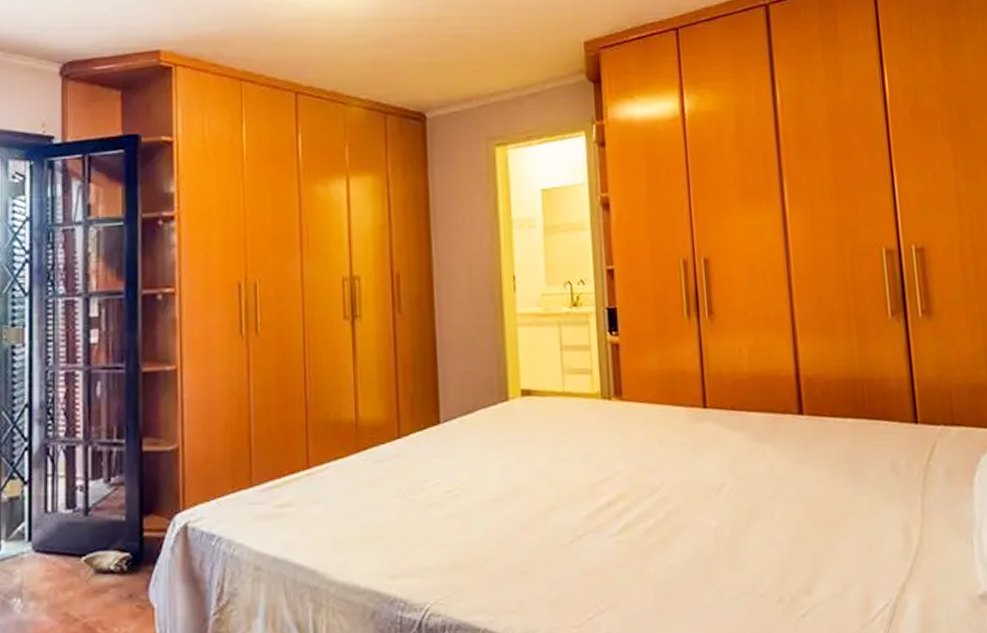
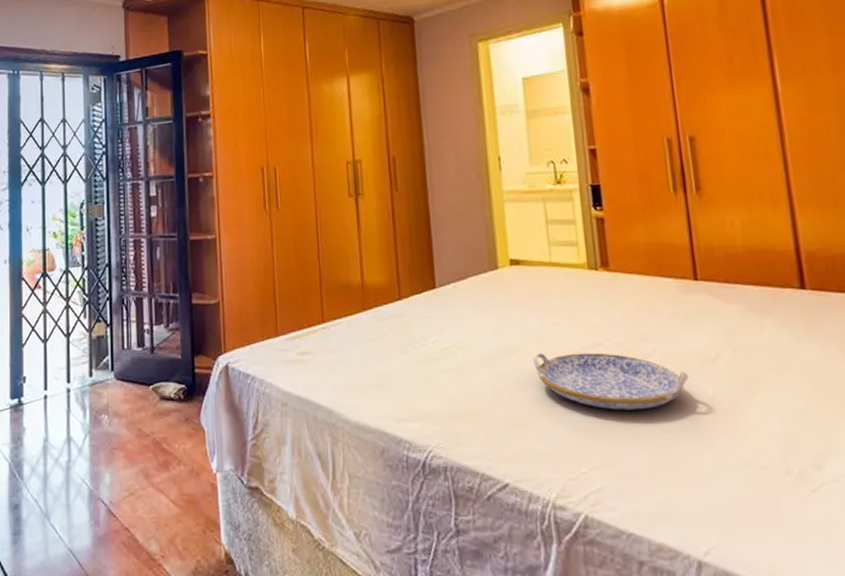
serving tray: none [542,488,695,549] -> present [533,352,689,410]

